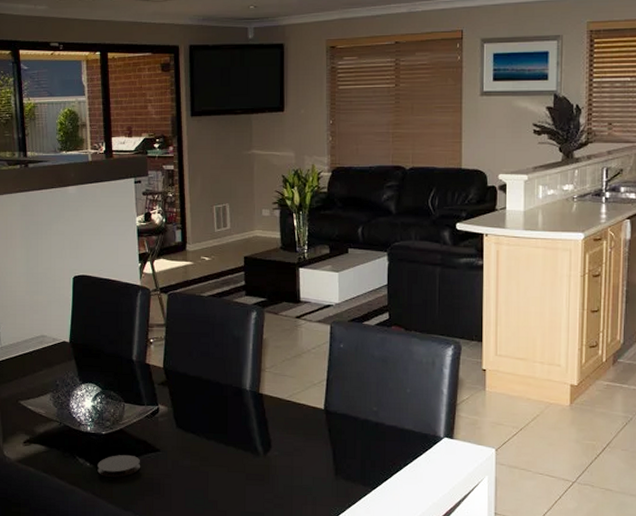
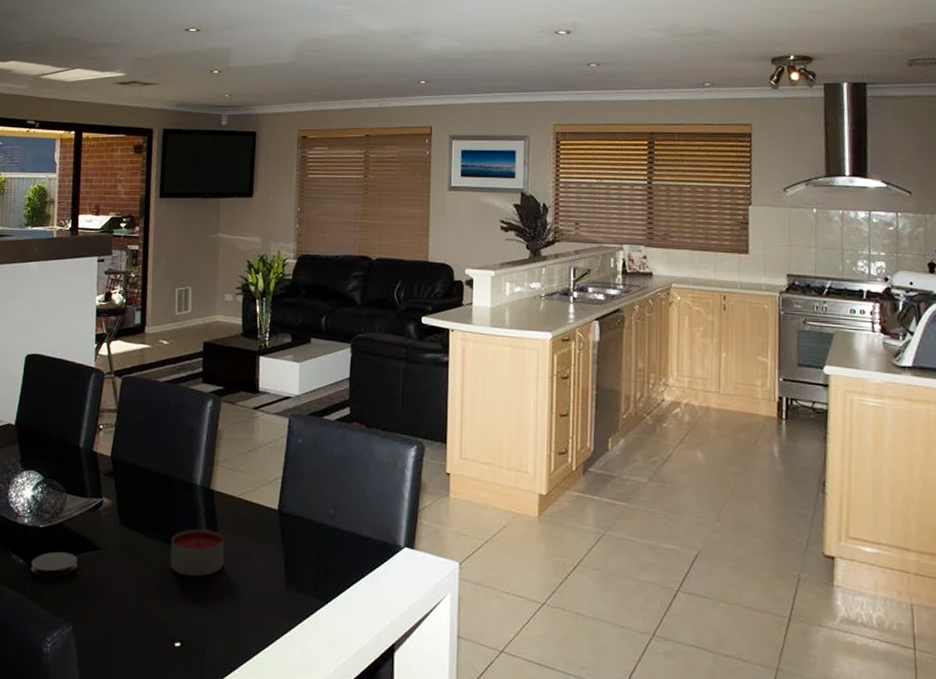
candle: none [226,429,276,471] -> present [170,528,225,577]

